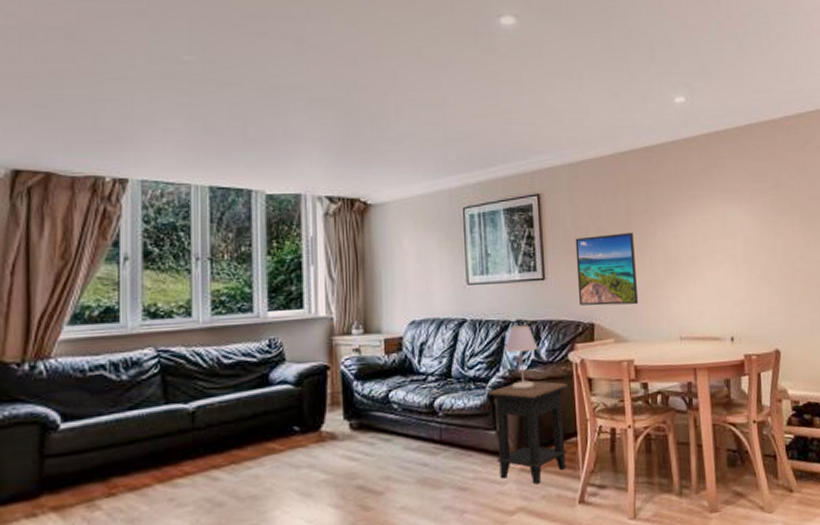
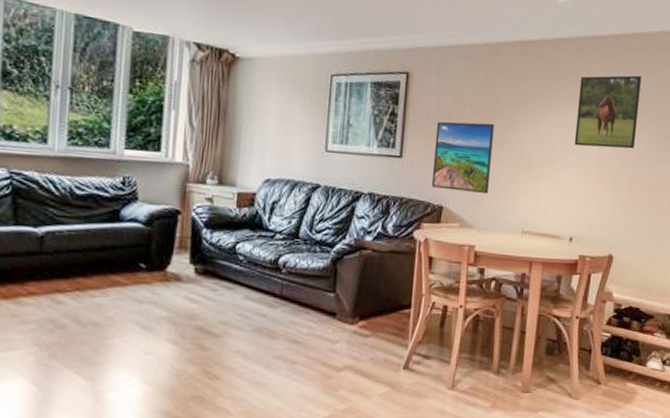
side table: present [489,380,568,485] -> none [331,251,409,347]
table lamp: present [505,325,538,390] -> none [353,197,386,259]
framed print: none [712,162,781,242] -> present [574,75,642,149]

